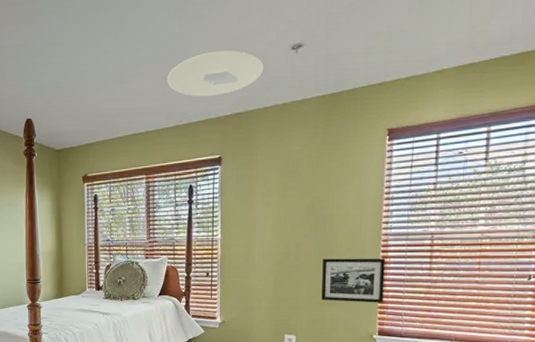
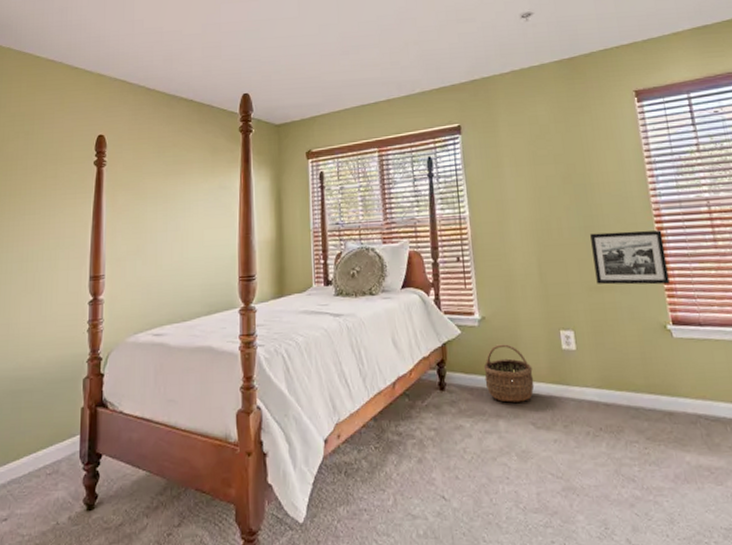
ceiling light: present [167,50,264,97] -> none [395,20,496,66]

